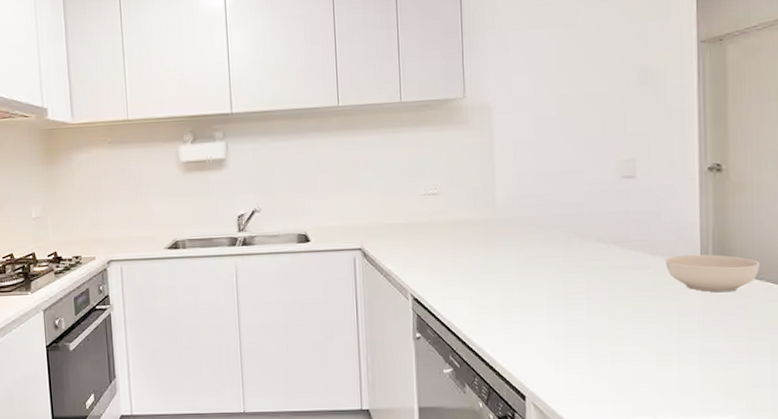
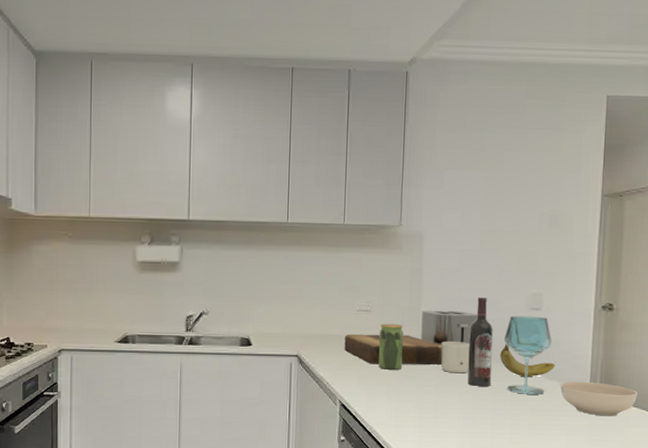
cutting board: none [411,217,524,253] -> present [344,333,442,365]
jar: none [449,206,480,257] -> present [378,323,404,370]
toaster: none [497,186,561,226] -> present [421,310,478,345]
mug: none [522,220,556,256] -> present [440,342,470,374]
wine bottle: none [553,169,583,268] -> present [467,297,494,386]
fruit: none [591,219,657,255] -> present [500,344,555,377]
wine glass: none [594,185,652,274] -> present [504,315,553,395]

